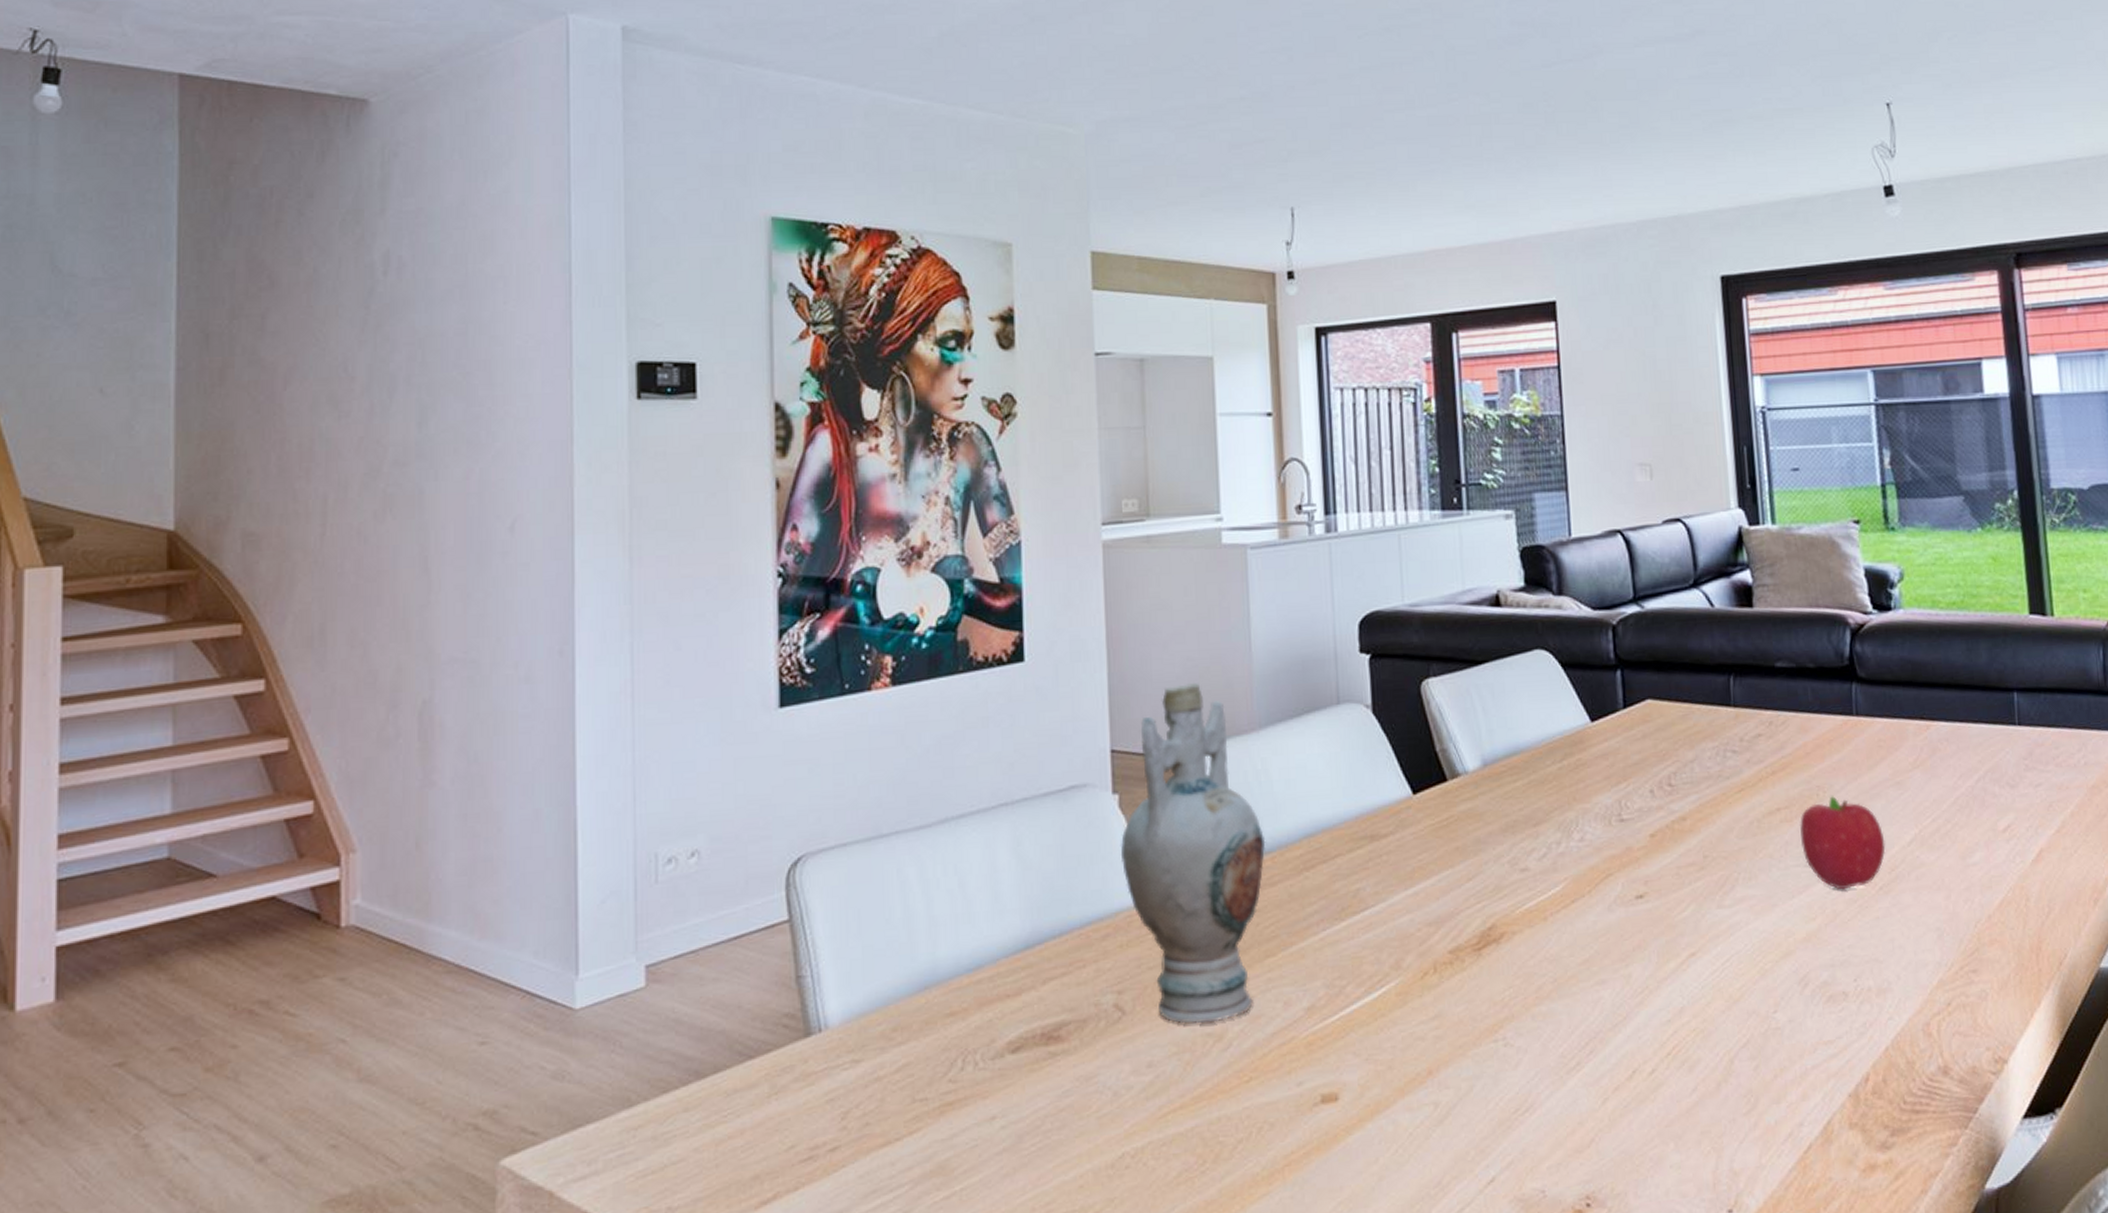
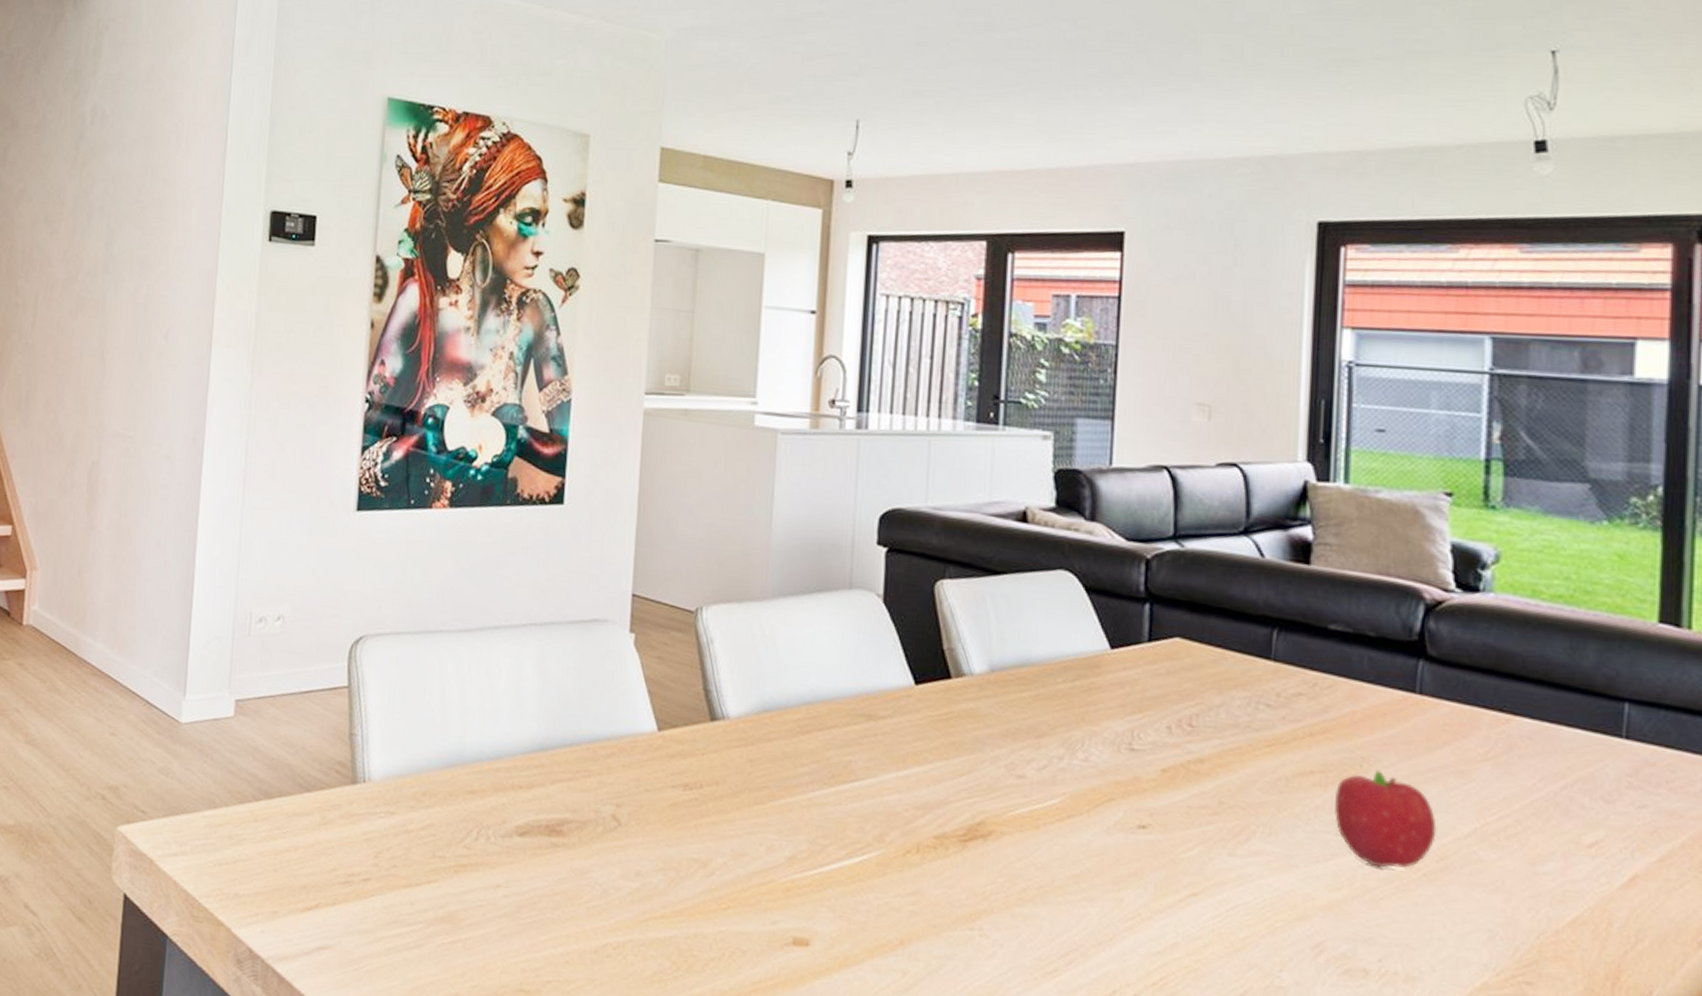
decorative bottle: present [1120,682,1266,1024] -> none [631,546,766,851]

